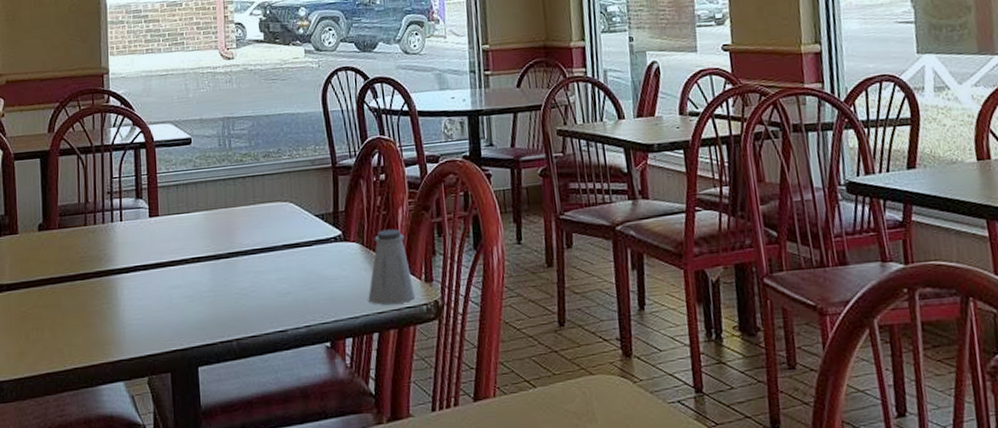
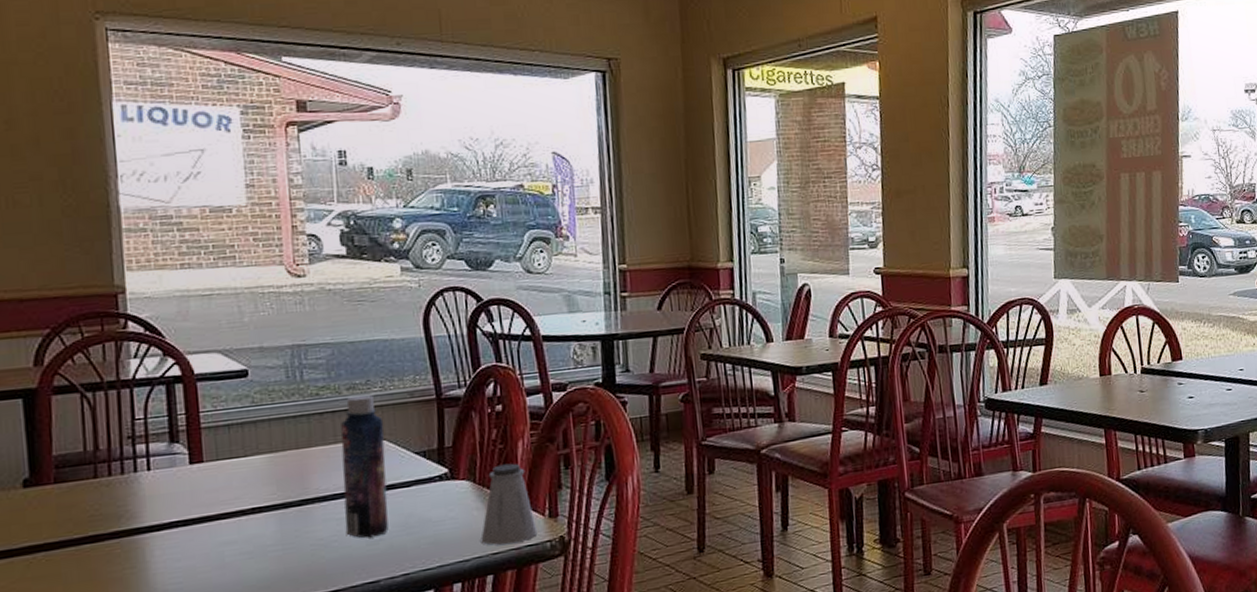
bottle: none [258,162,295,291] -> present [341,395,389,539]

